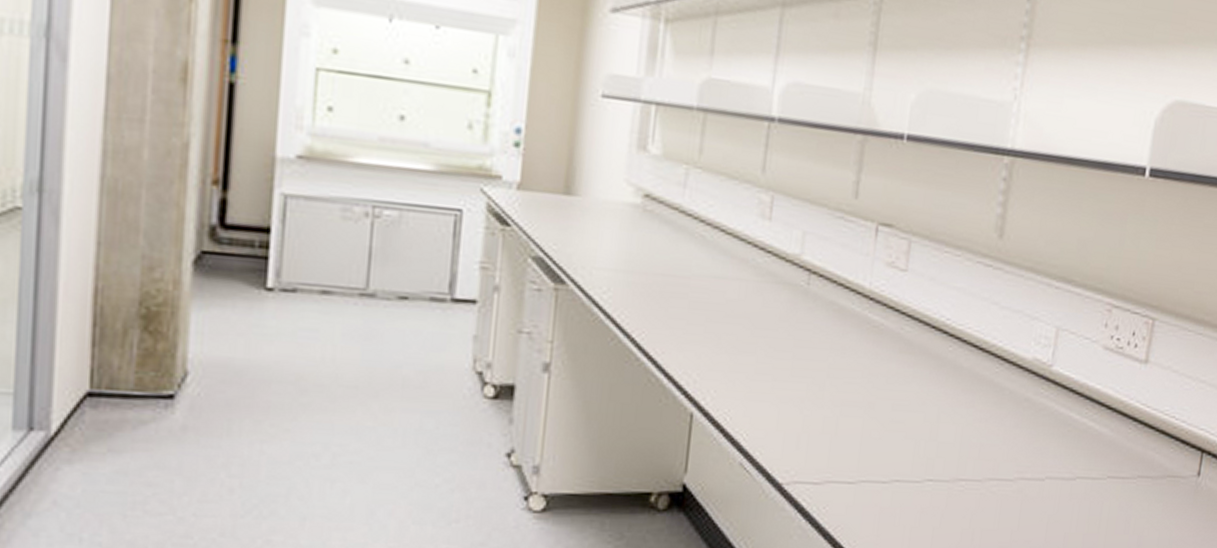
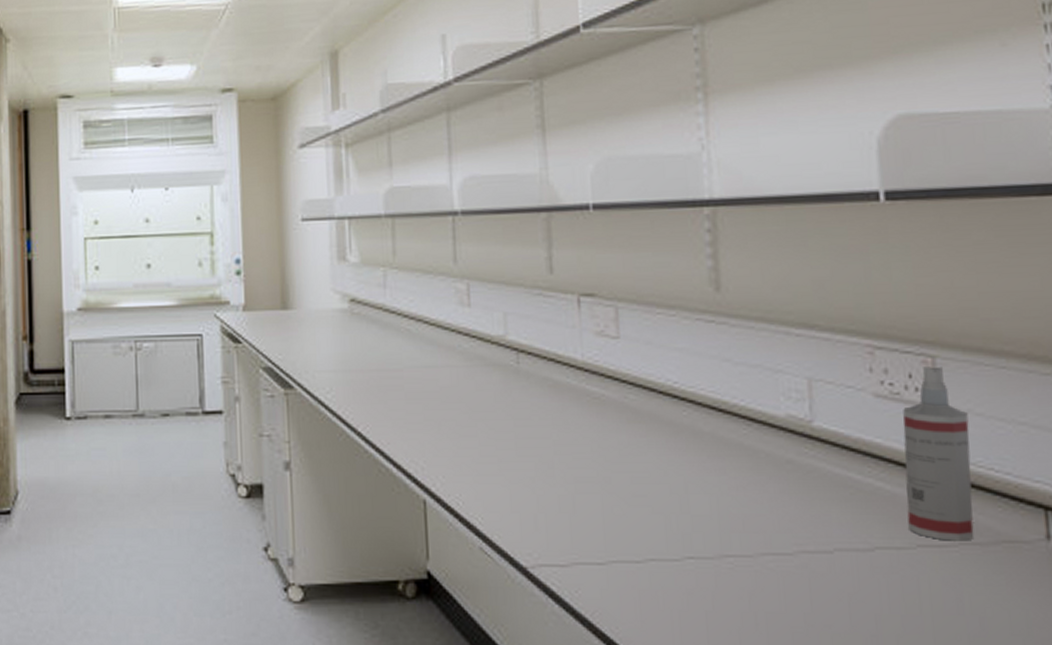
spray bottle: none [1104,327,1168,475] -> present [903,366,974,541]

